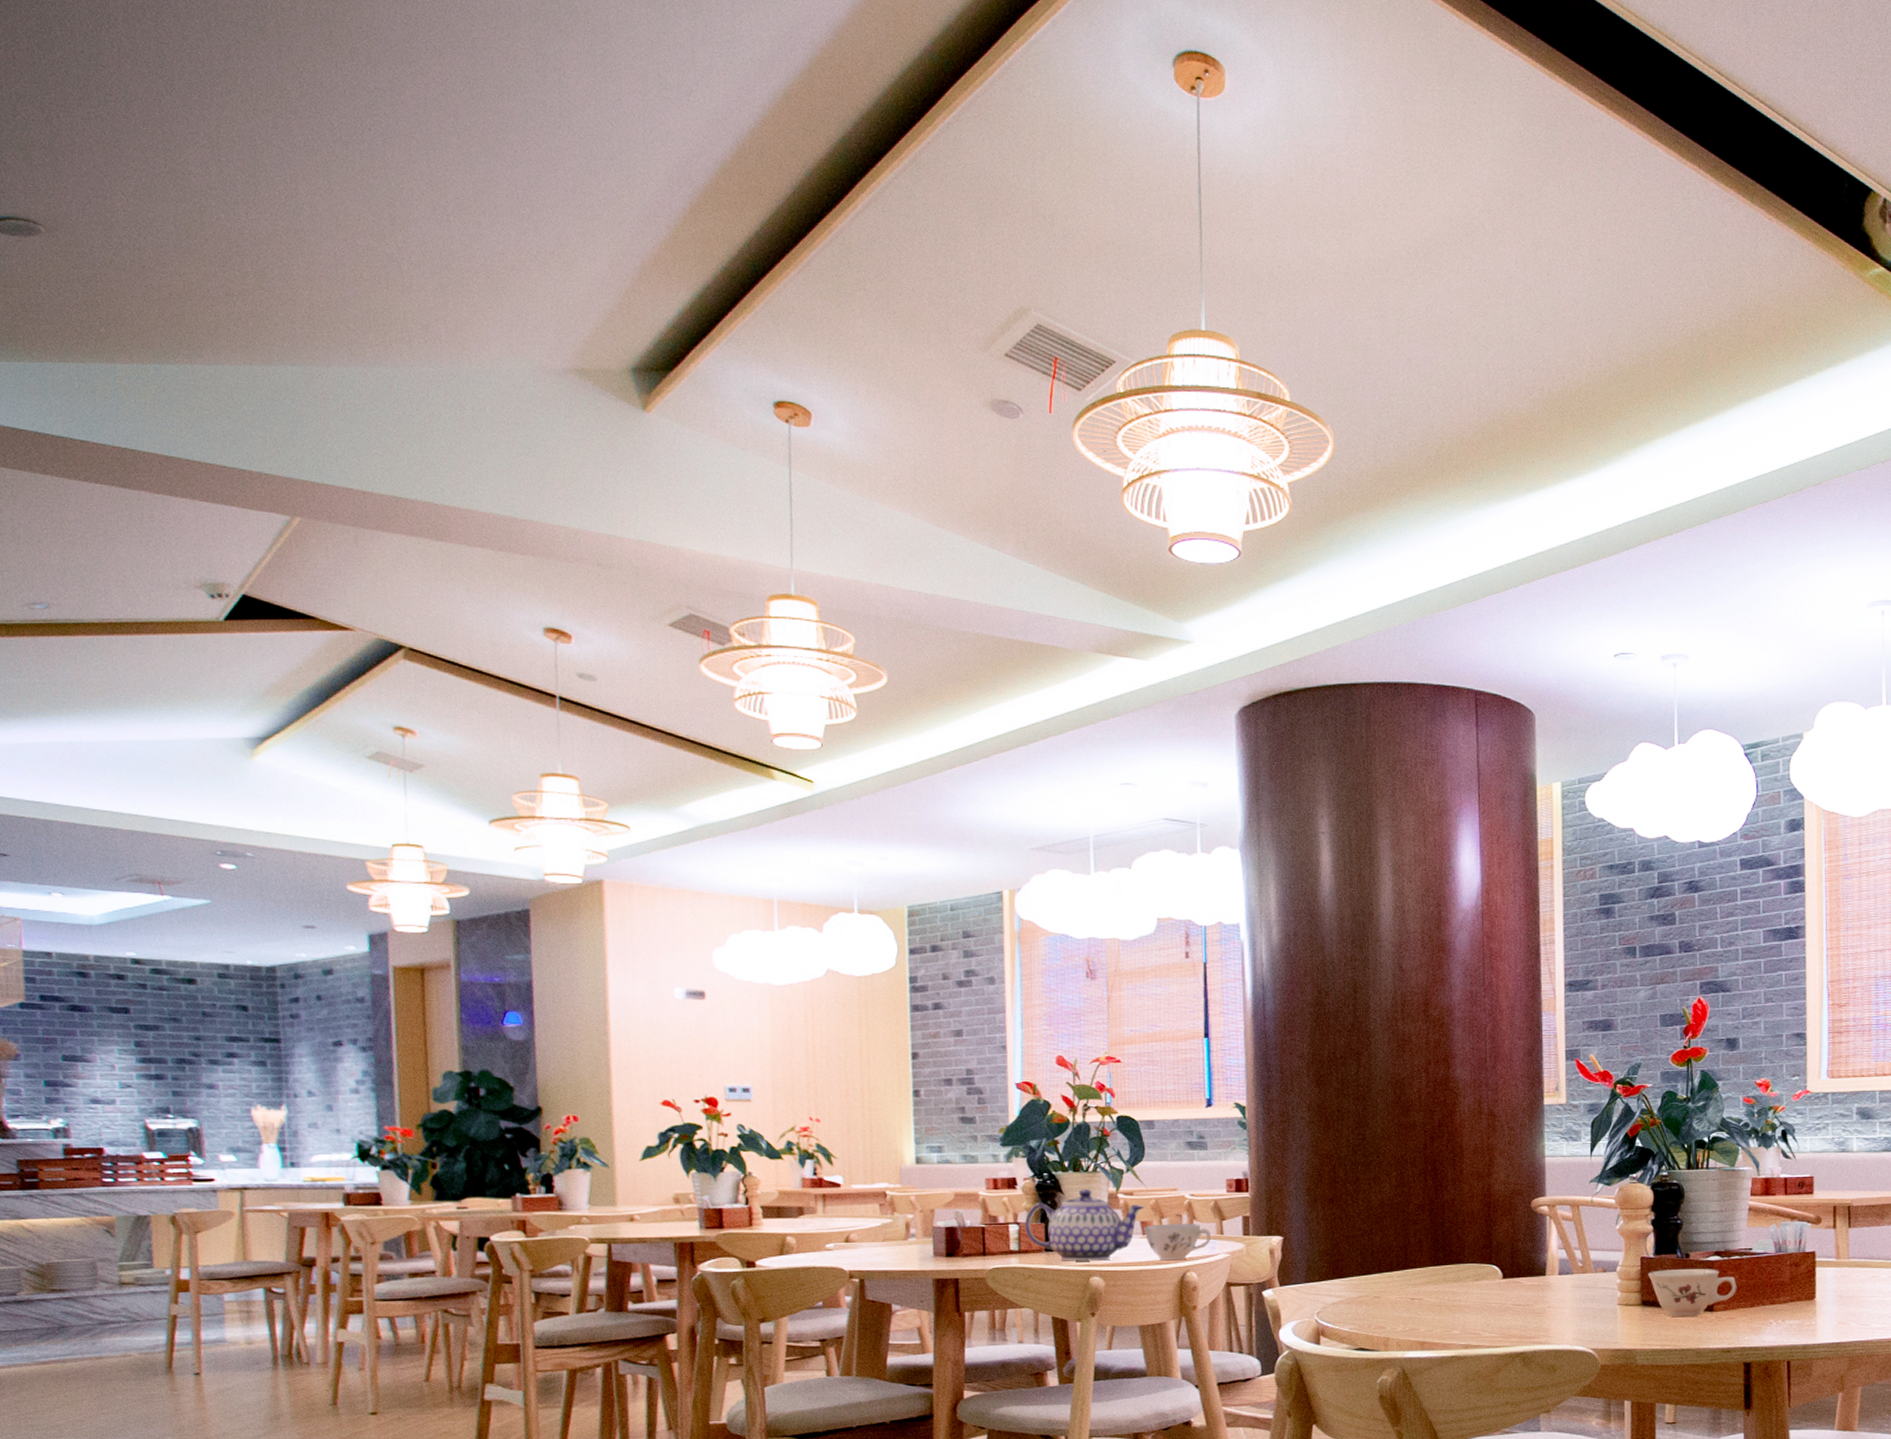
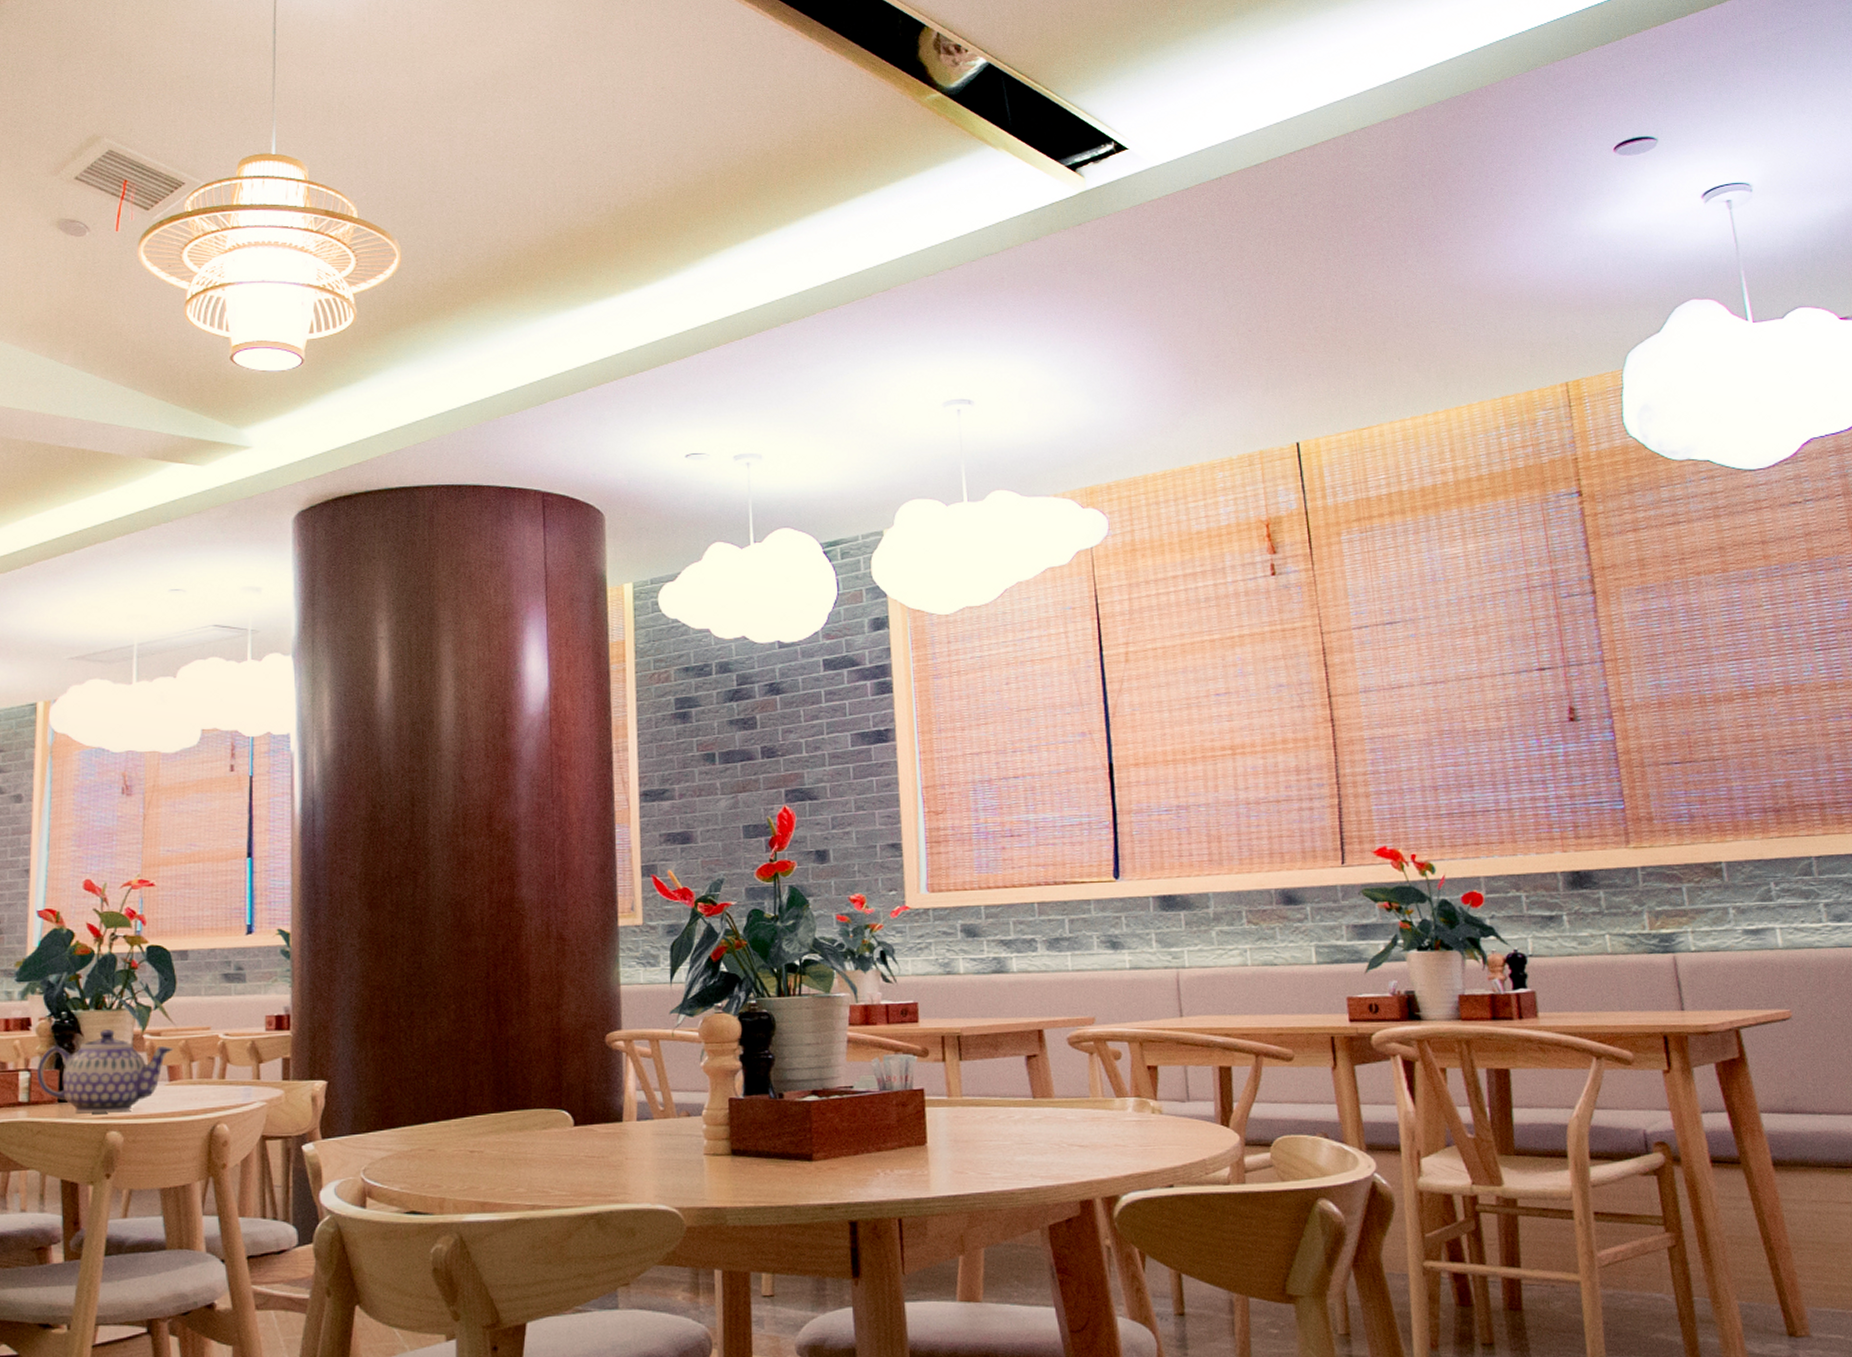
teacup: present [1144,1223,1211,1261] -> none [171,1066,245,1111]
teacup: present [1648,1268,1737,1317] -> none [737,1110,838,1168]

